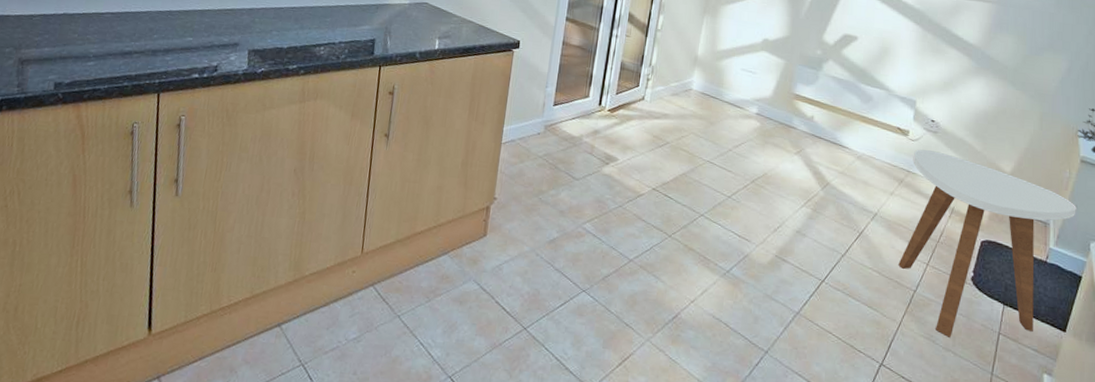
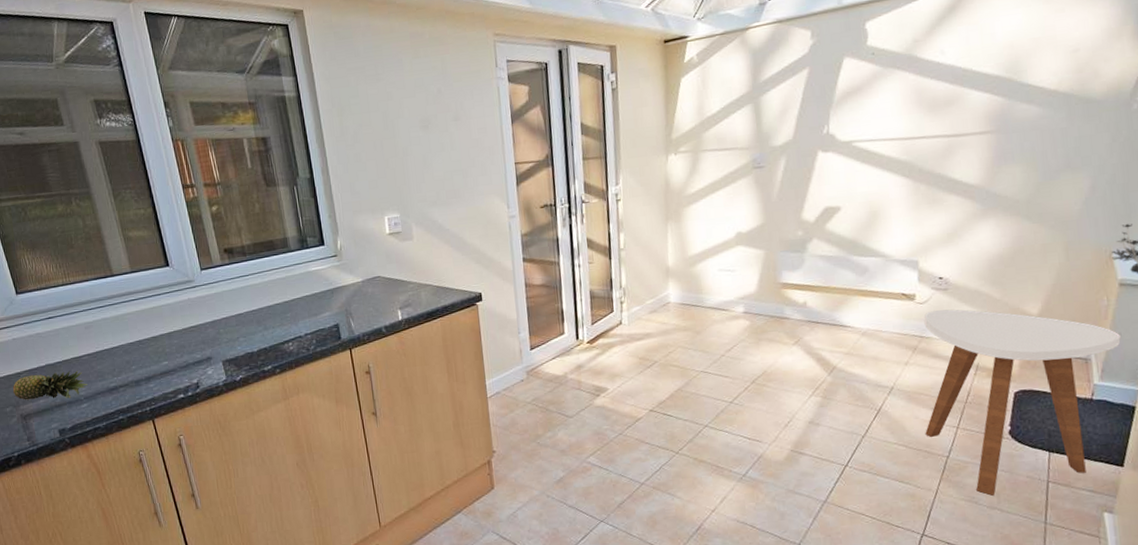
fruit: none [19,20,101,53] -> present [13,371,88,400]

